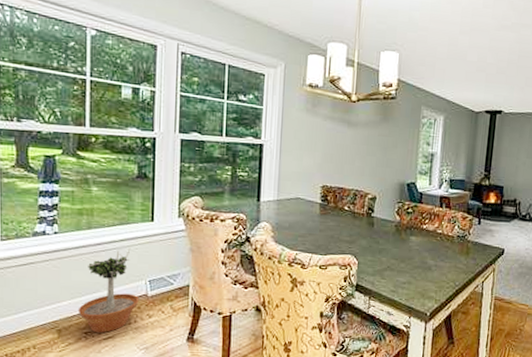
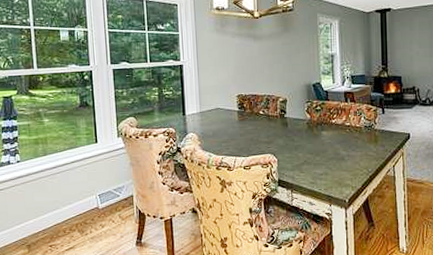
potted tree: present [78,248,139,333] -> none [42,168,92,244]

